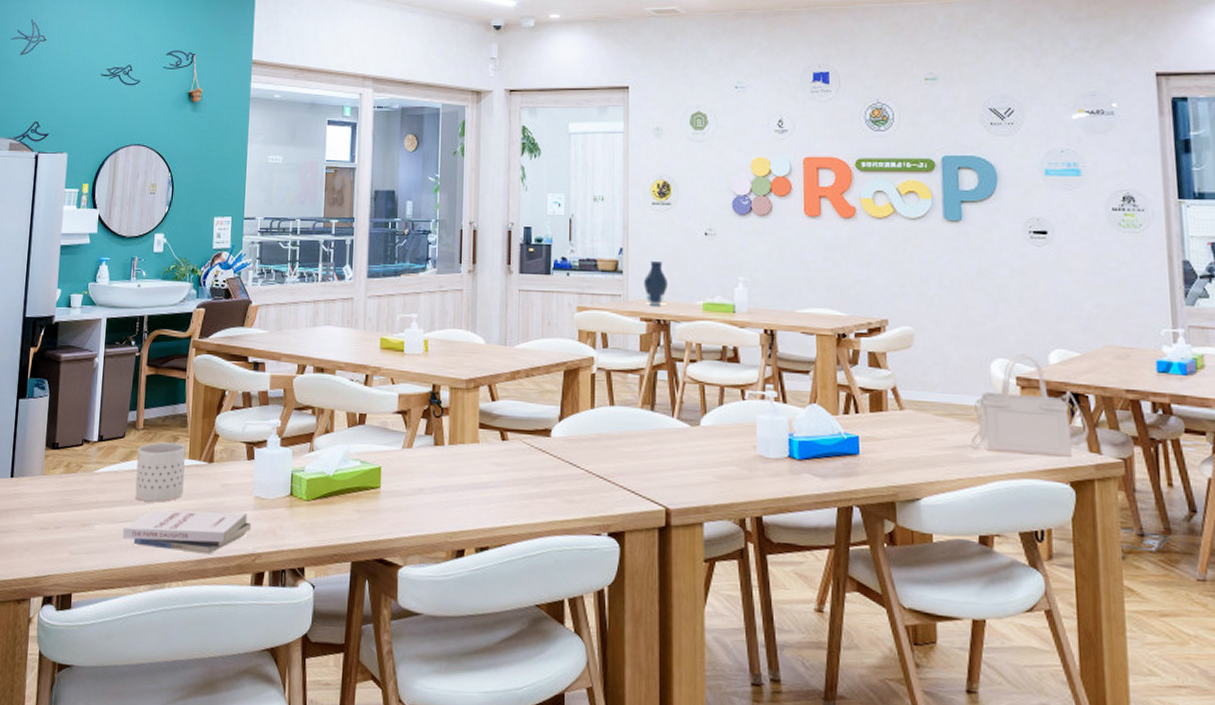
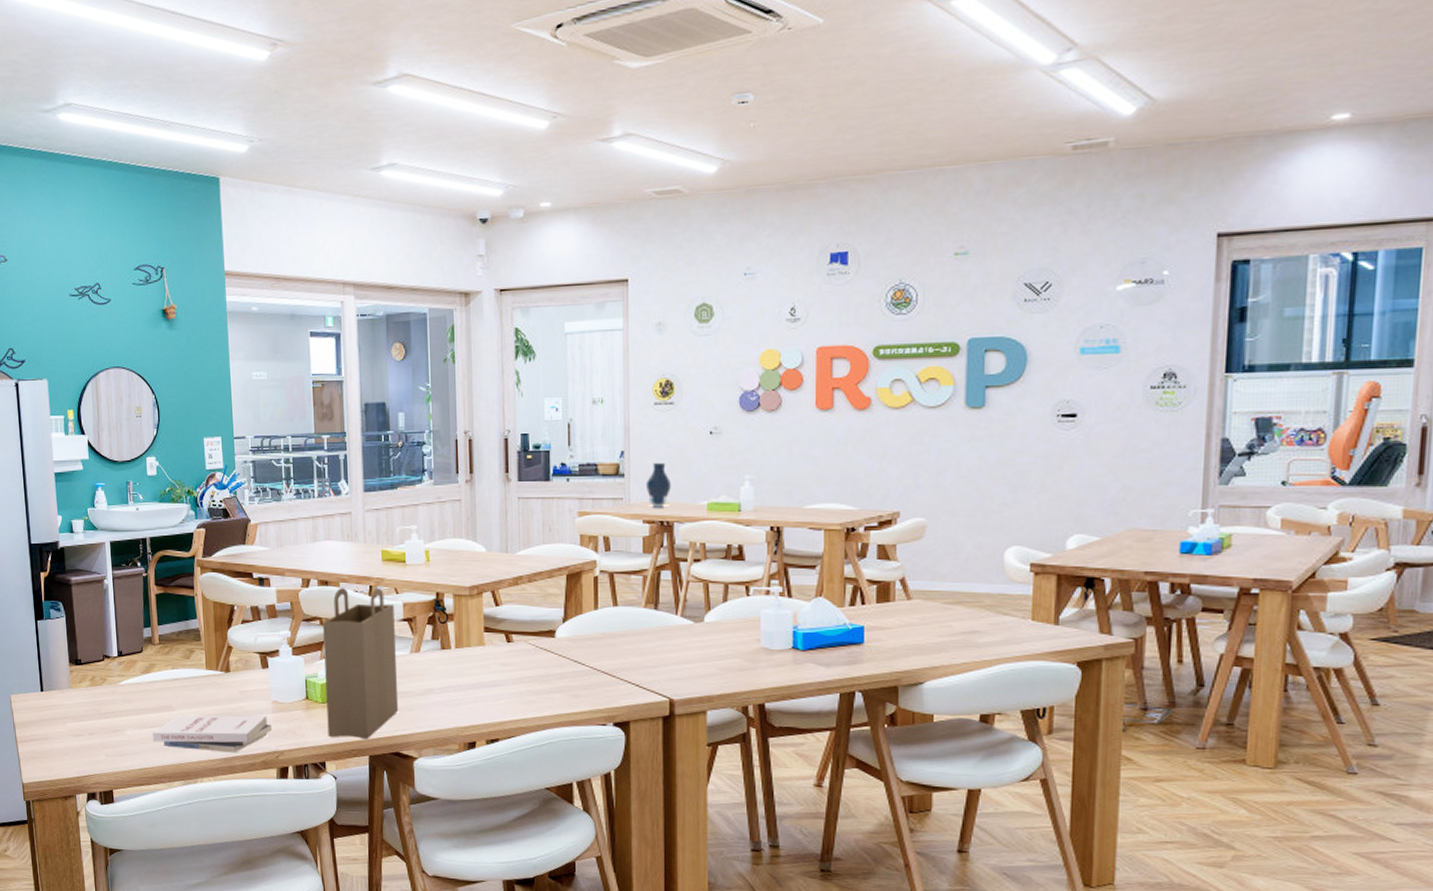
mug: present [135,442,186,502] -> none [157,655,204,709]
shopping bag: none [310,376,389,542] -> present [323,587,399,738]
handbag: present [971,354,1089,457] -> none [979,541,1101,639]

